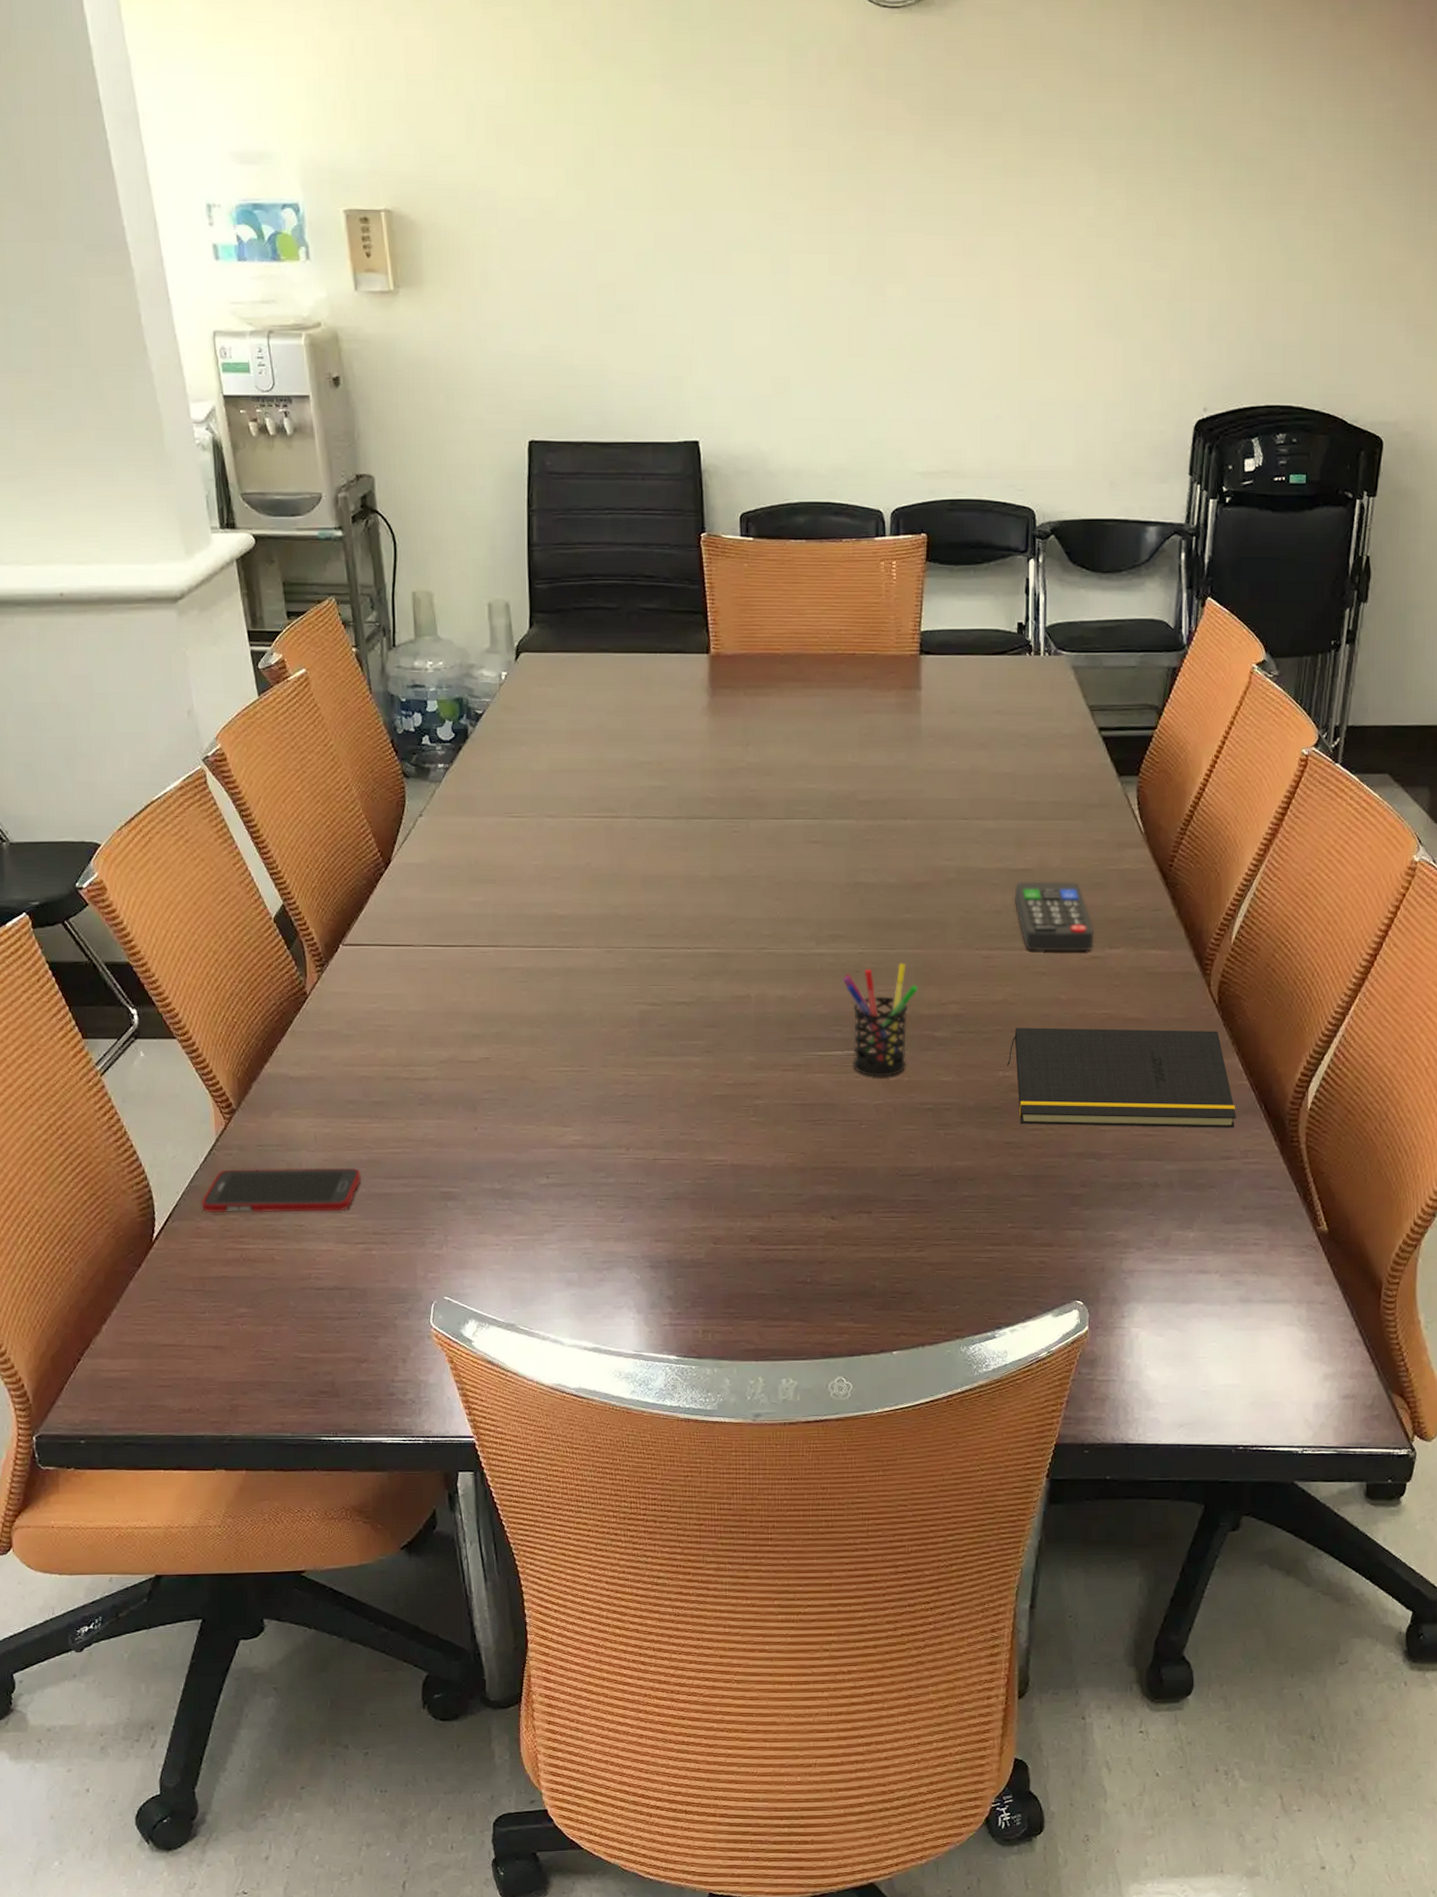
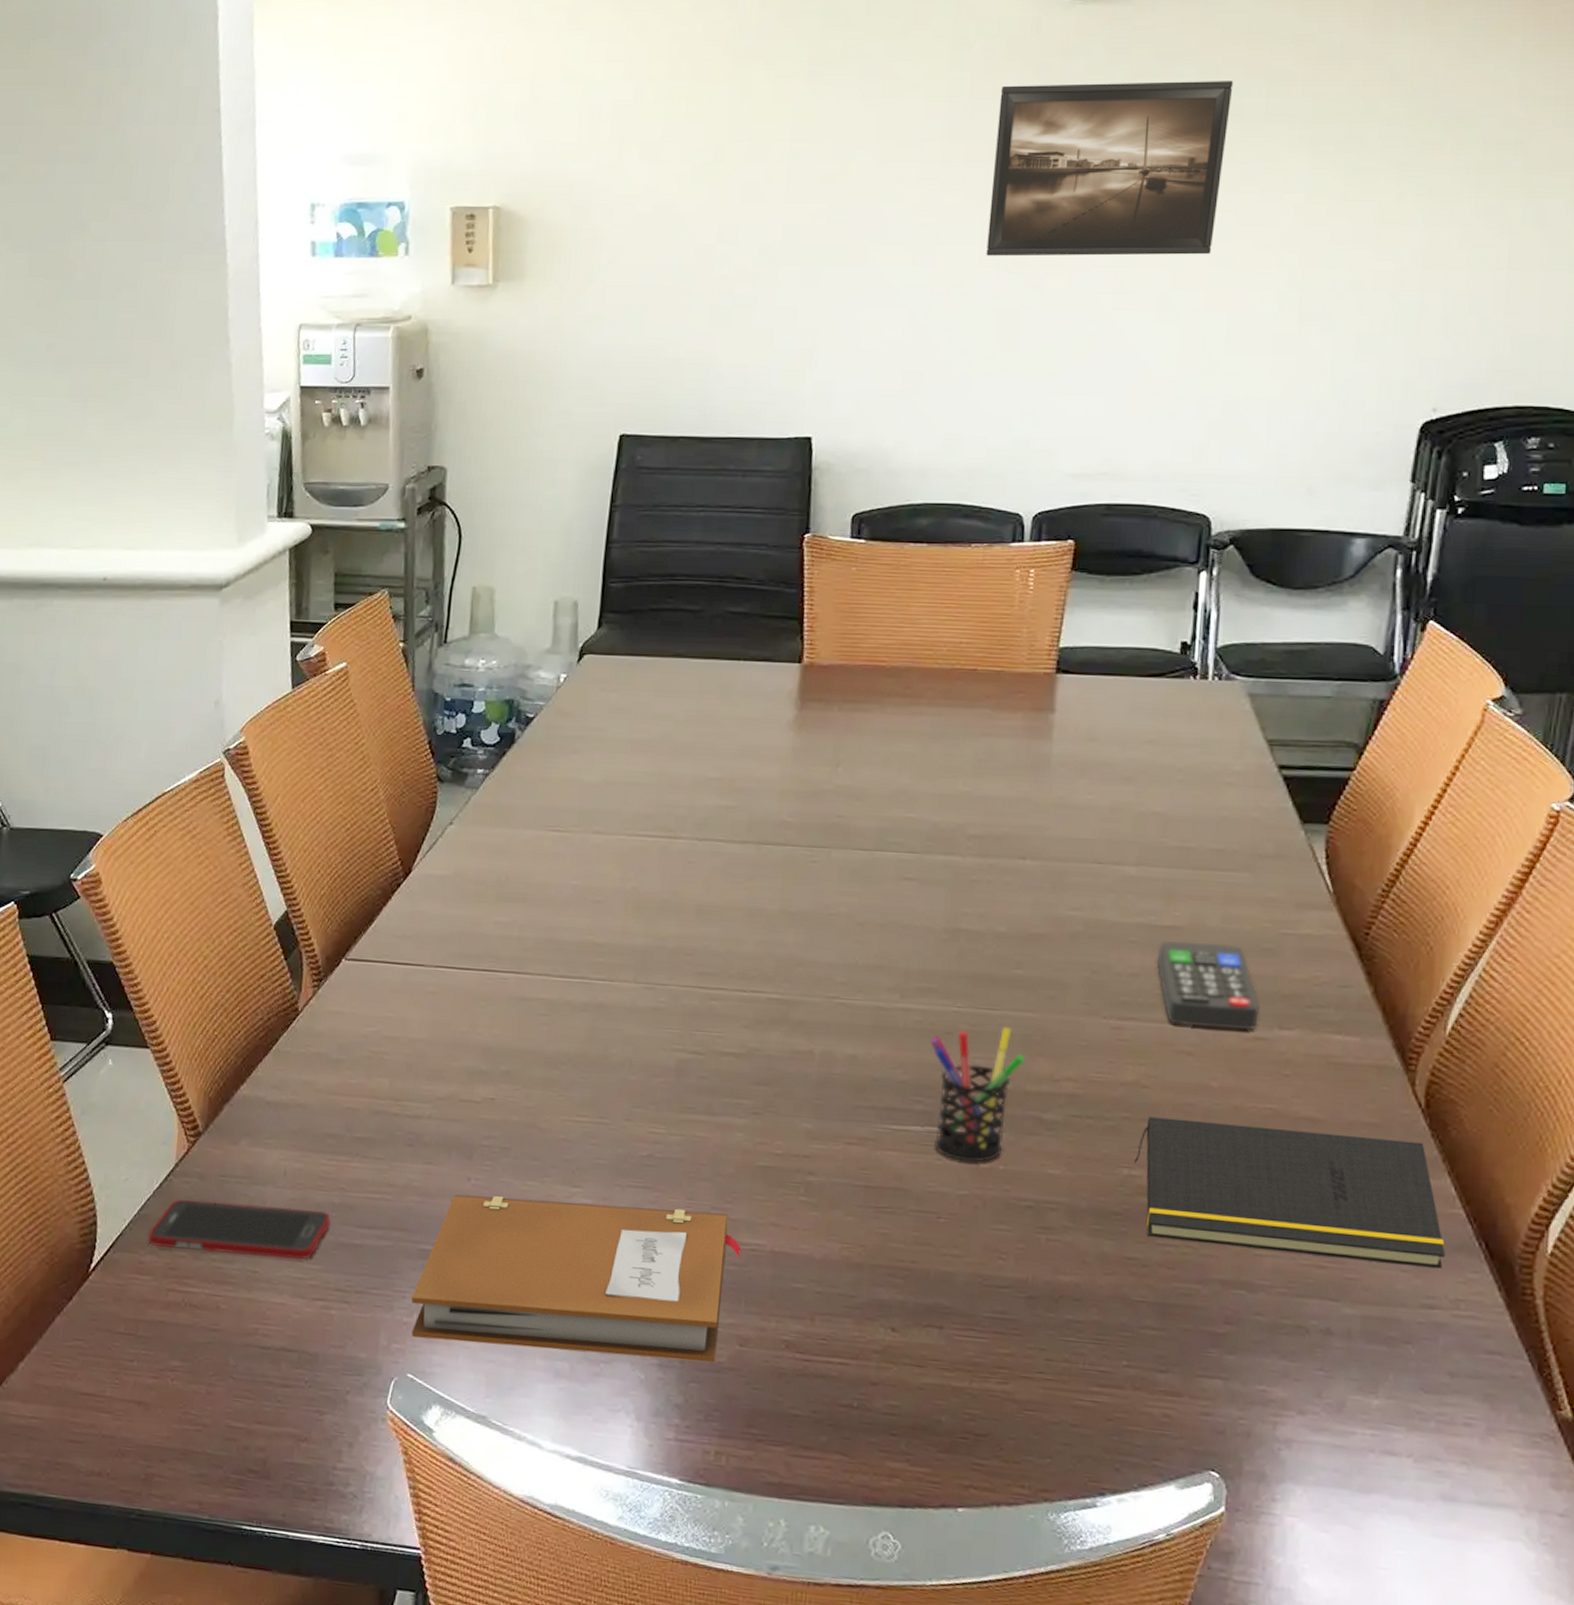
notebook: none [439,1137,708,1266] -> present [411,1194,742,1362]
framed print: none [834,94,1032,265] -> present [986,81,1234,257]

